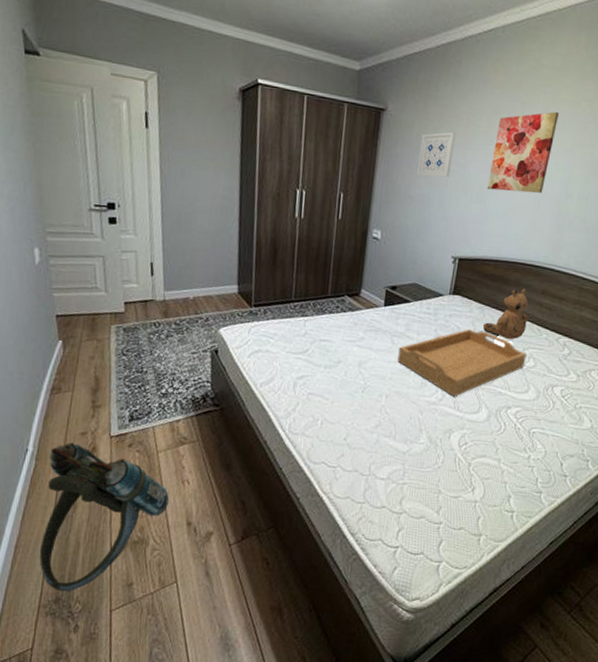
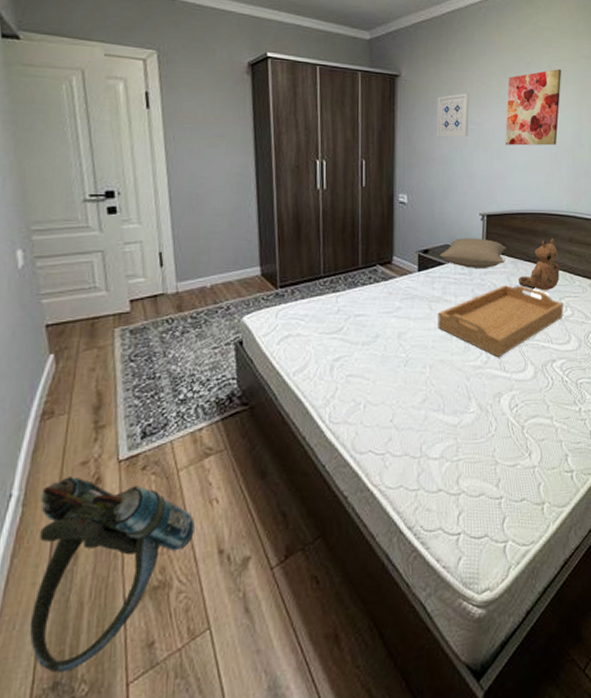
pillow: none [406,278,475,311] -> present [439,238,506,268]

